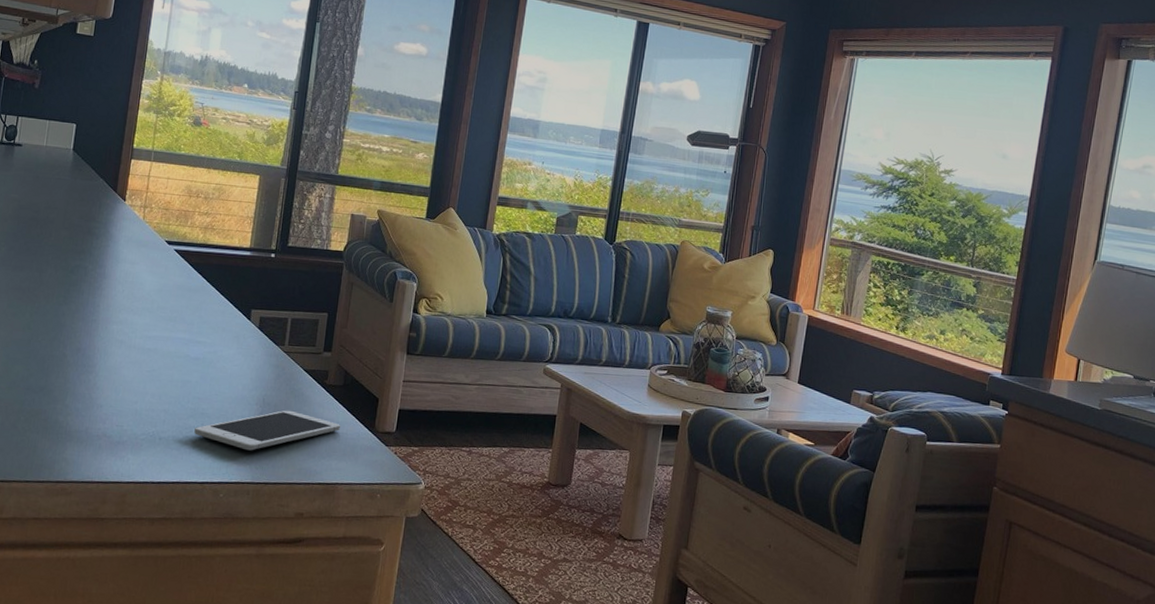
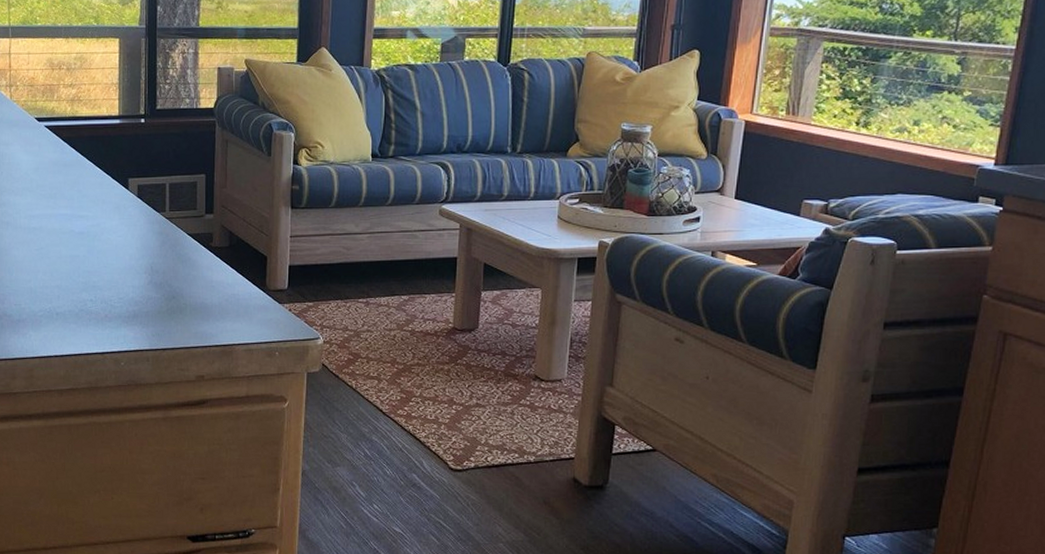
cell phone: present [194,410,341,451] -> none [89,276,232,319]

